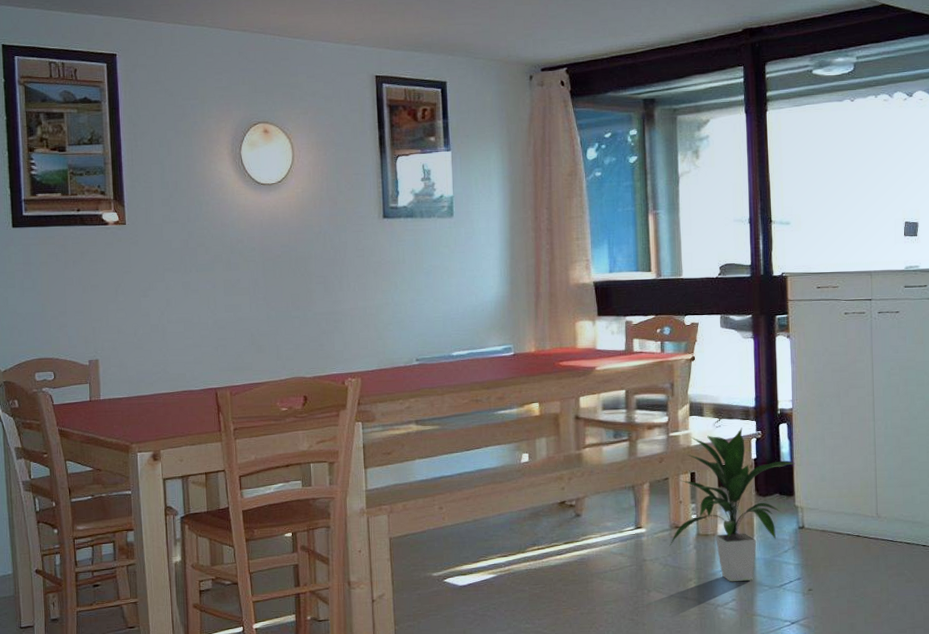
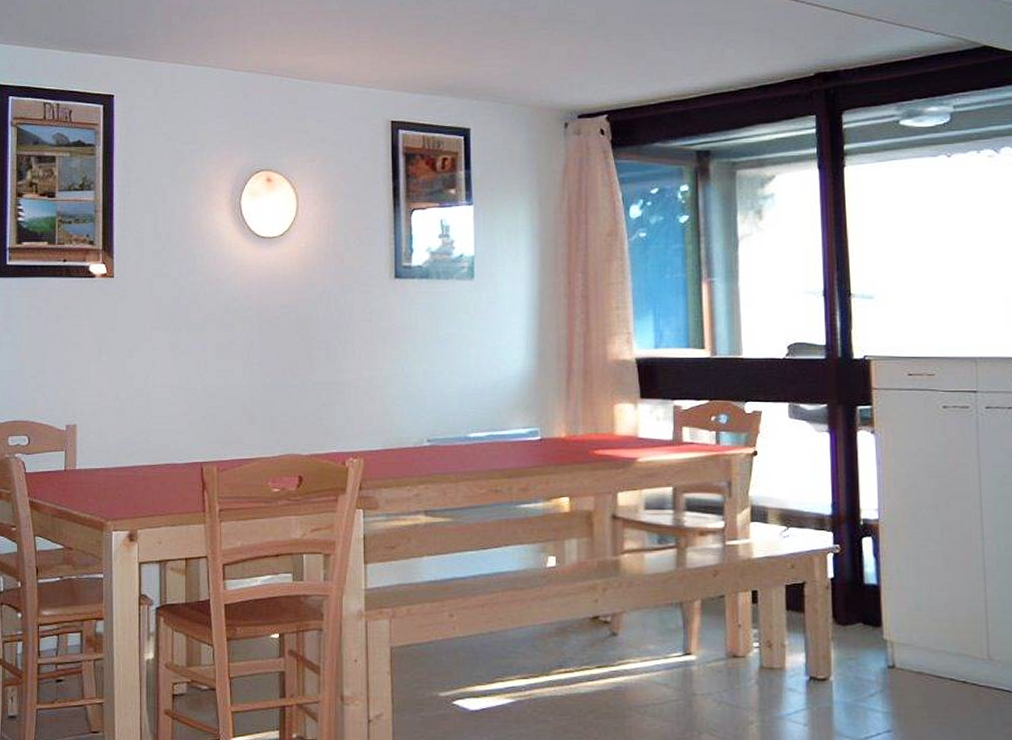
indoor plant: present [669,428,795,582] -> none [725,539,883,730]

